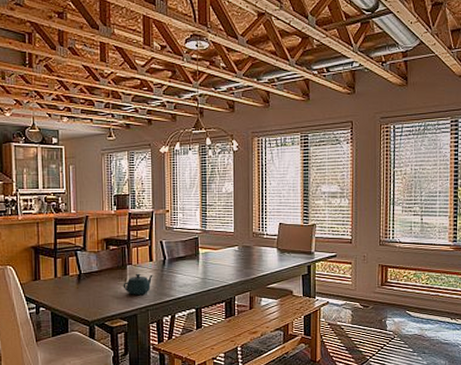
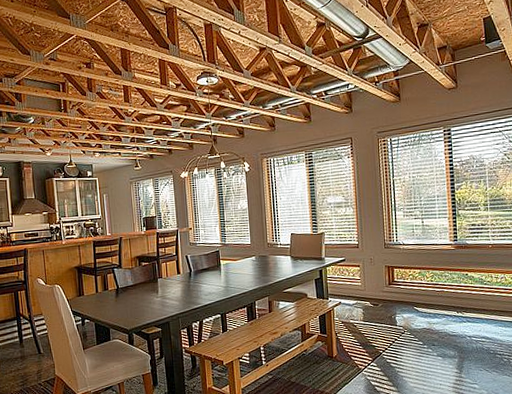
teapot: present [123,273,153,295] -> none [155,285,181,305]

